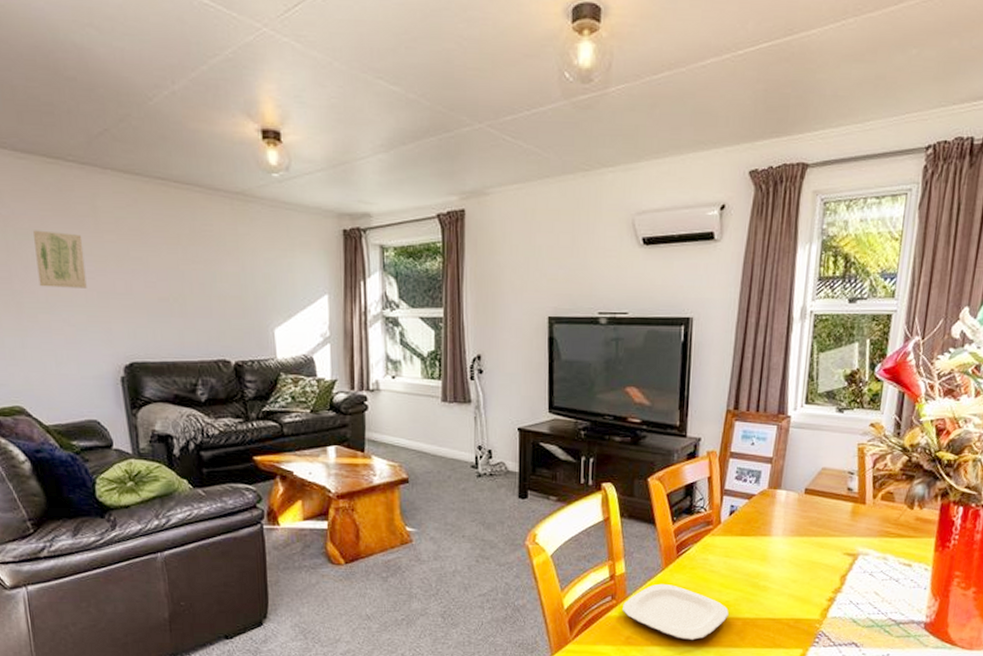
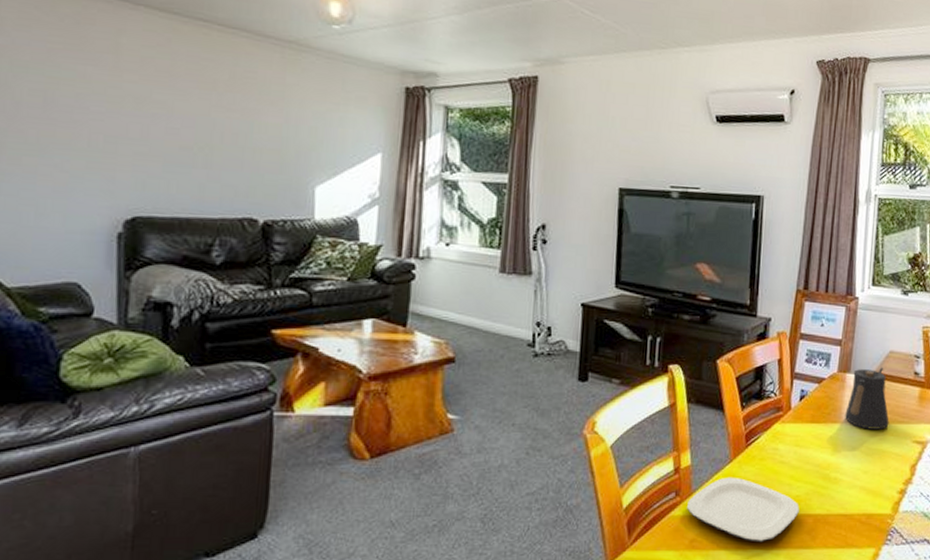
wall art: present [33,230,87,288] -> none [31,63,96,131]
kettle: none [775,483,820,542] -> present [845,367,889,430]

